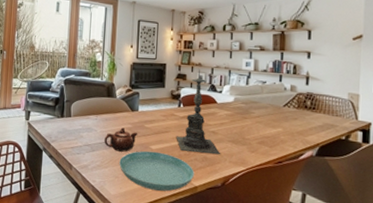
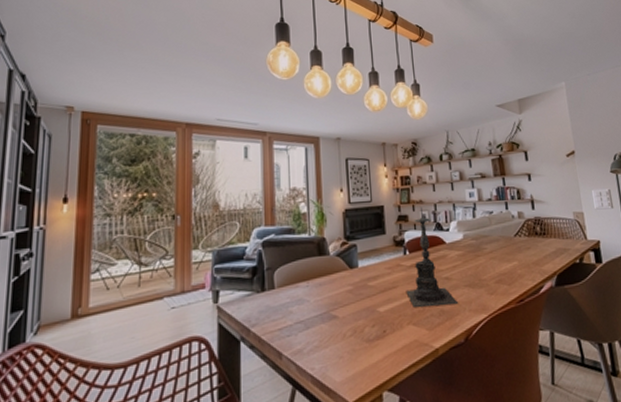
teapot: present [104,127,138,152] -> none [321,291,361,323]
saucer: present [119,150,194,192] -> none [342,314,433,365]

